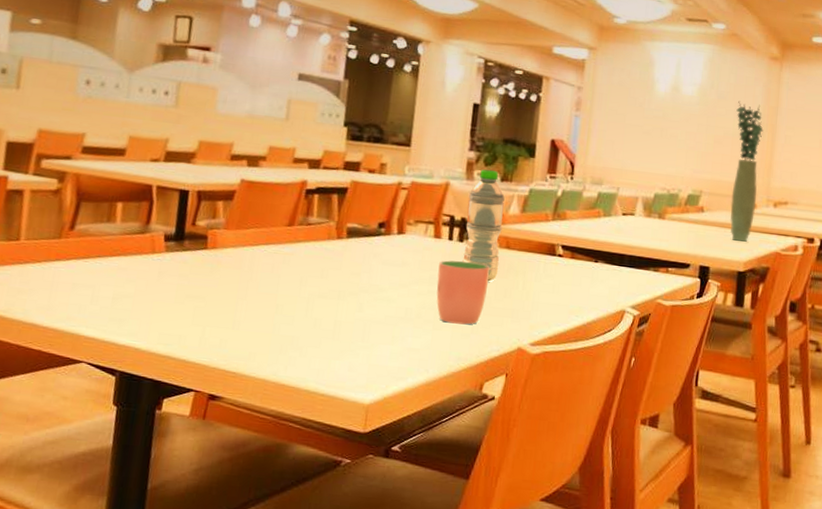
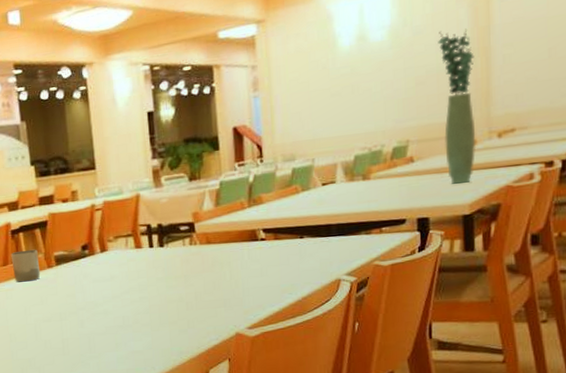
cup: none [297,213,330,249] -> present [11,249,41,282]
cup: present [436,260,490,325] -> none [145,262,196,323]
water bottle: present [462,169,505,282] -> none [161,171,203,278]

